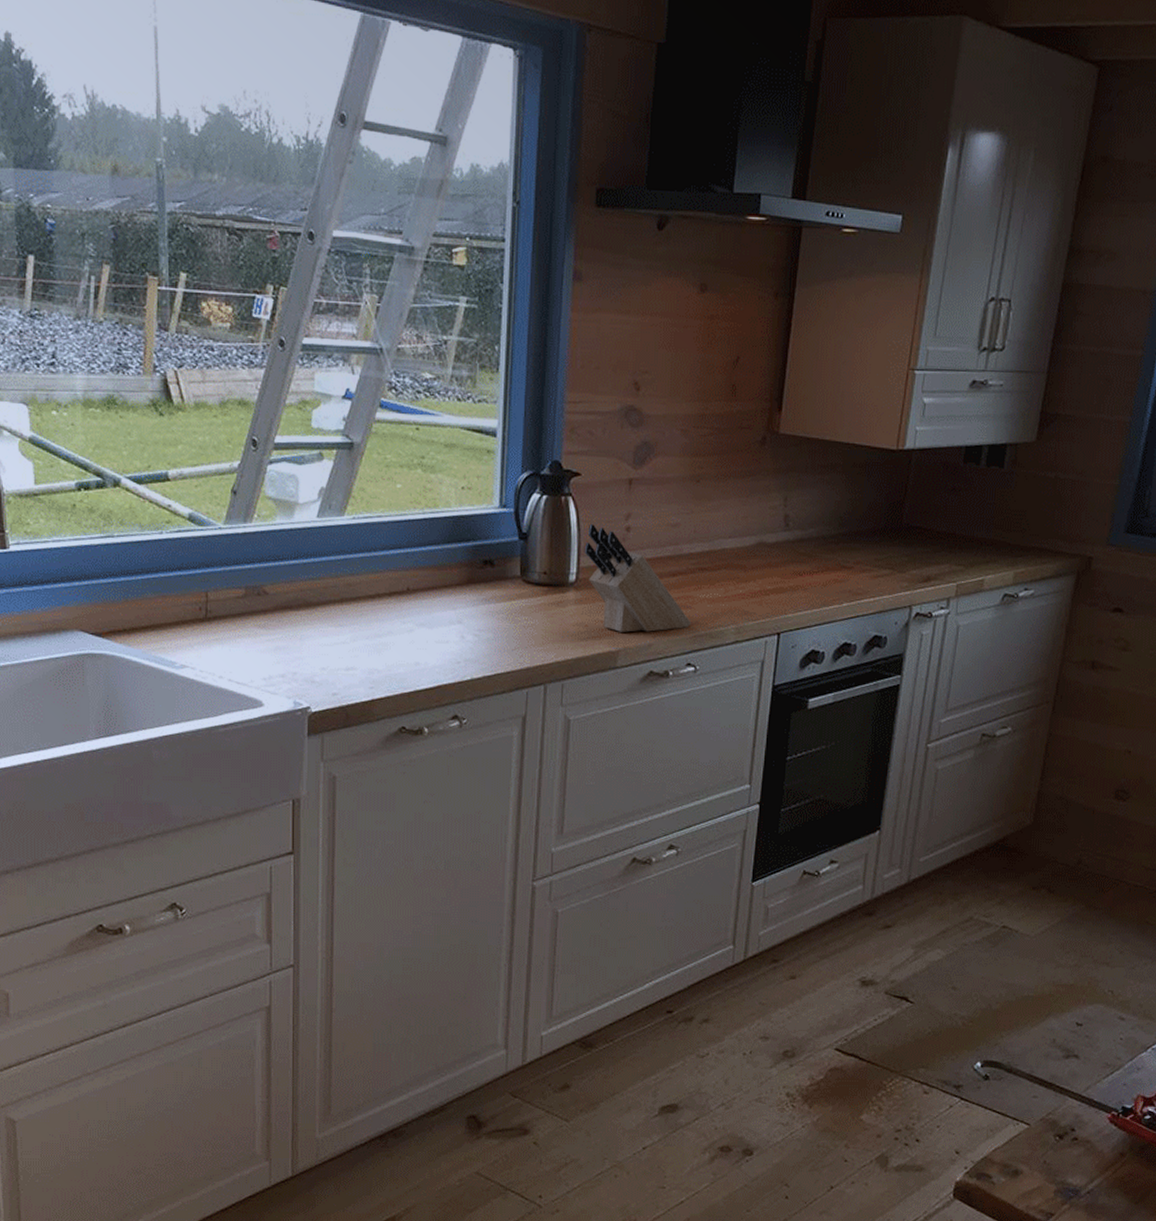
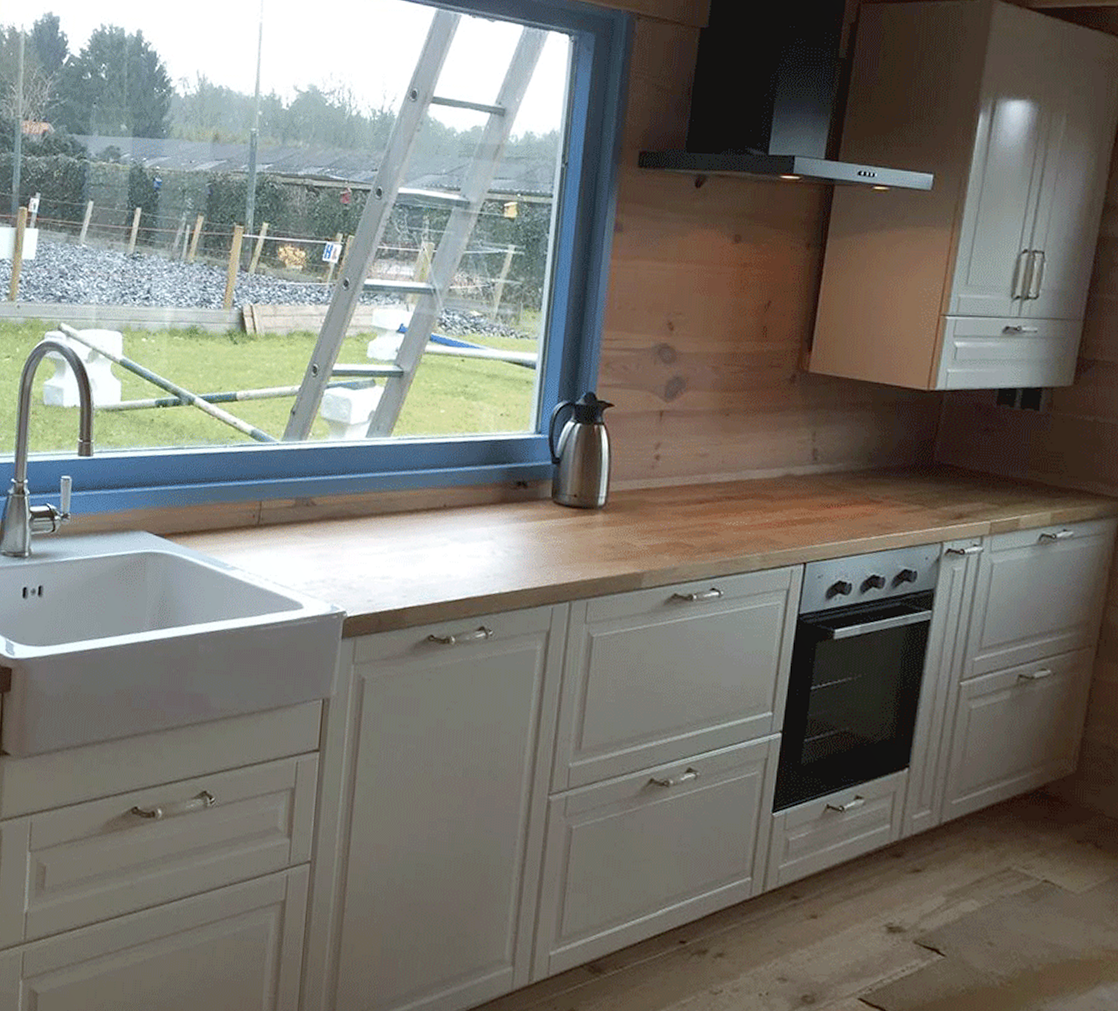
knife block: present [584,523,691,632] -> none [614,451,717,556]

